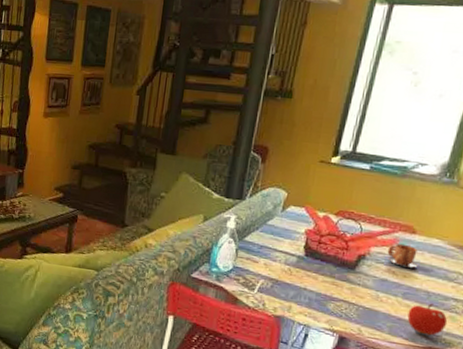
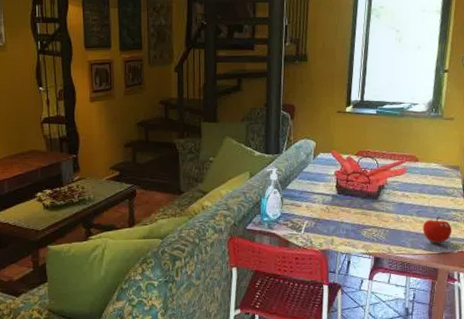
mug: present [387,243,418,268] -> none [400,171,424,190]

